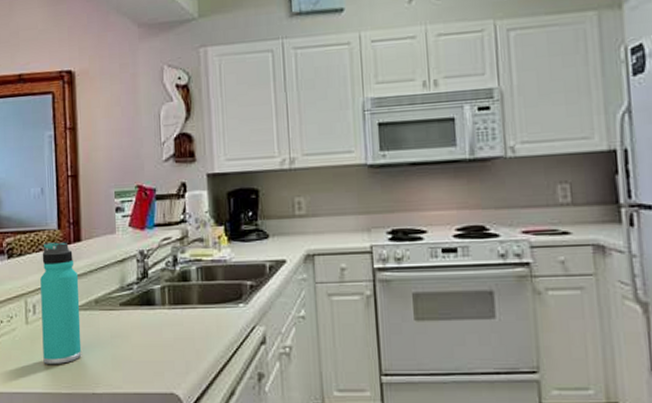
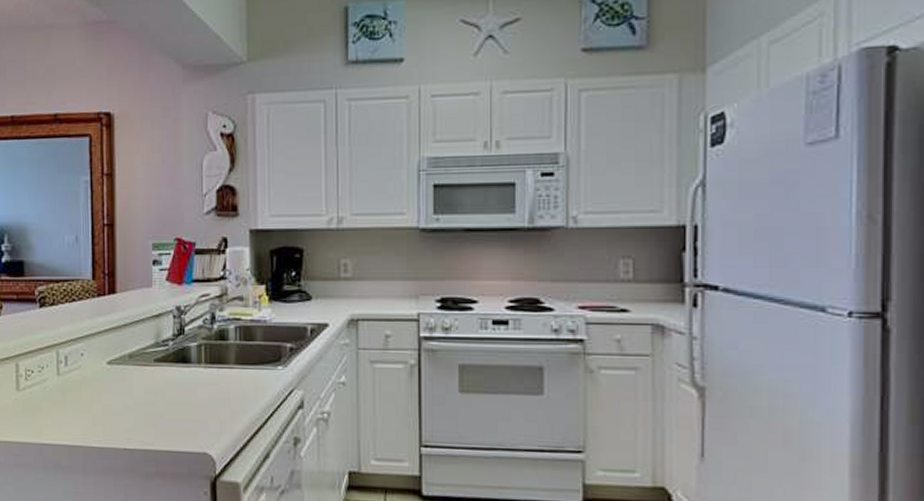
thermos bottle: present [40,242,82,365] -> none [73,293,114,419]

